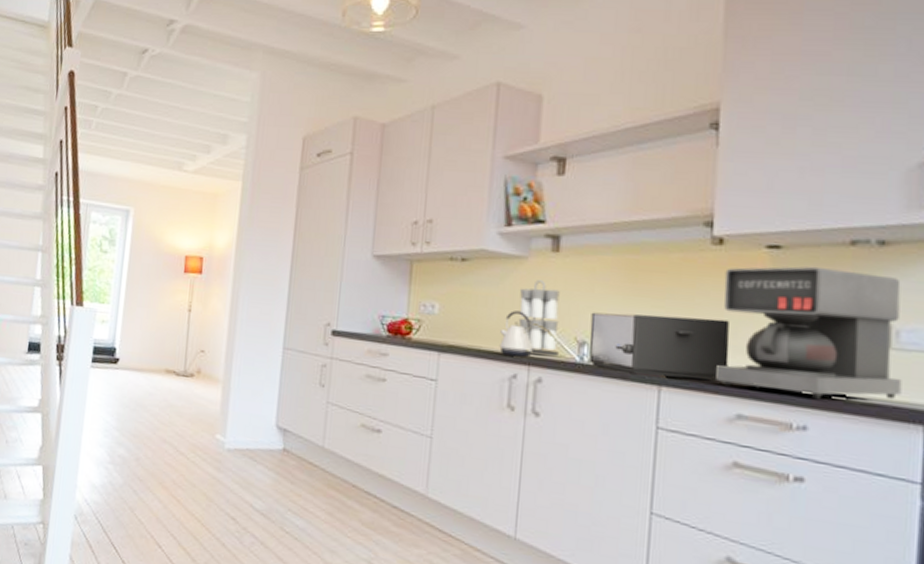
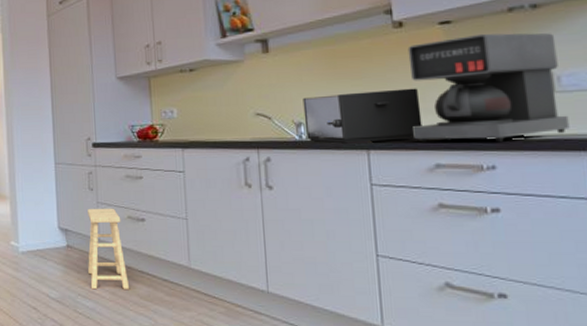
stool: none [304,408,353,512] -> present [88,208,129,290]
kettle: present [499,310,533,358] -> none [230,105,259,144]
spice rack: present [518,280,560,357] -> none [242,78,282,140]

